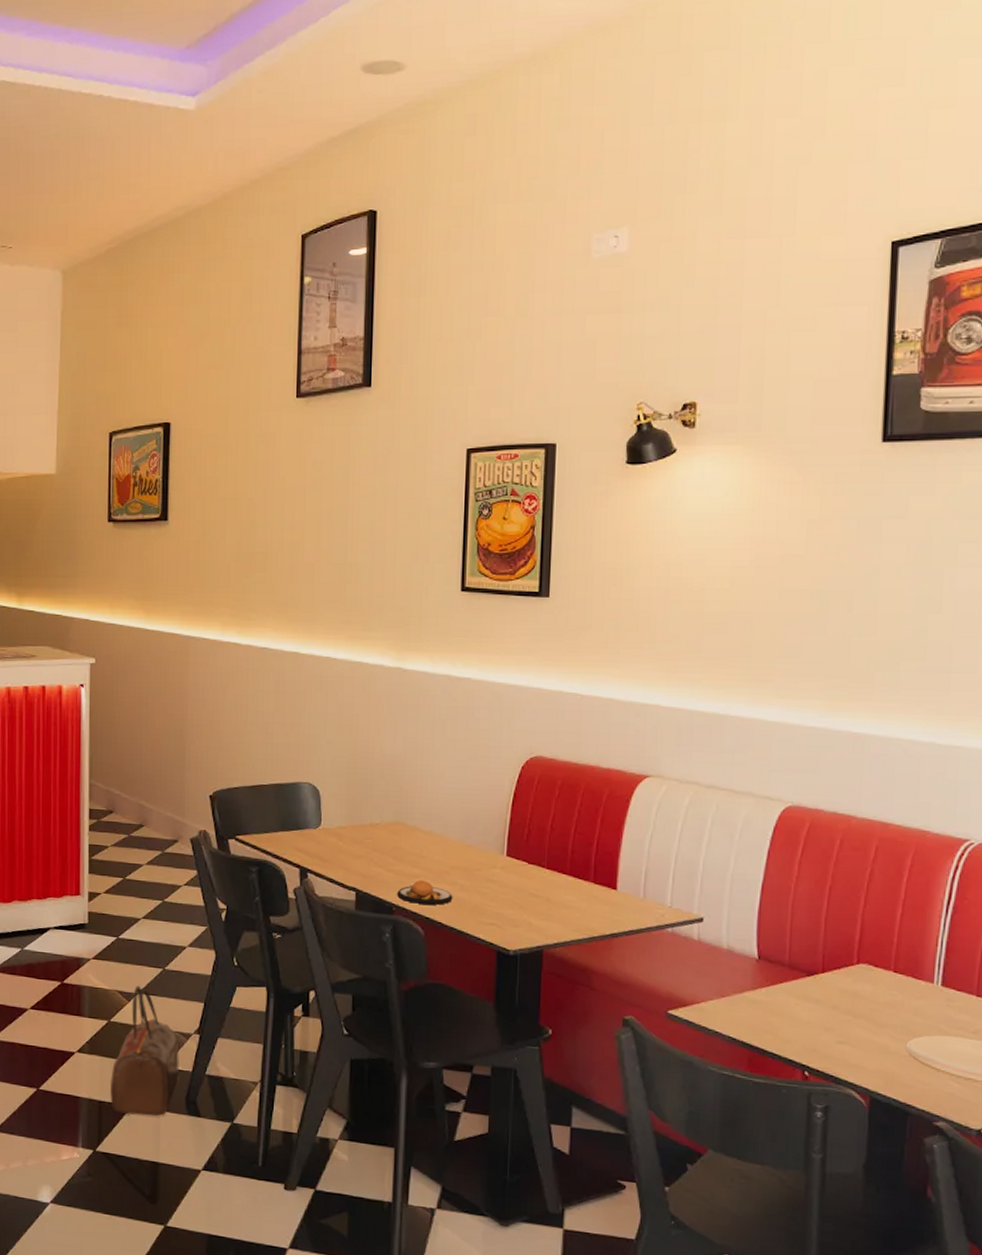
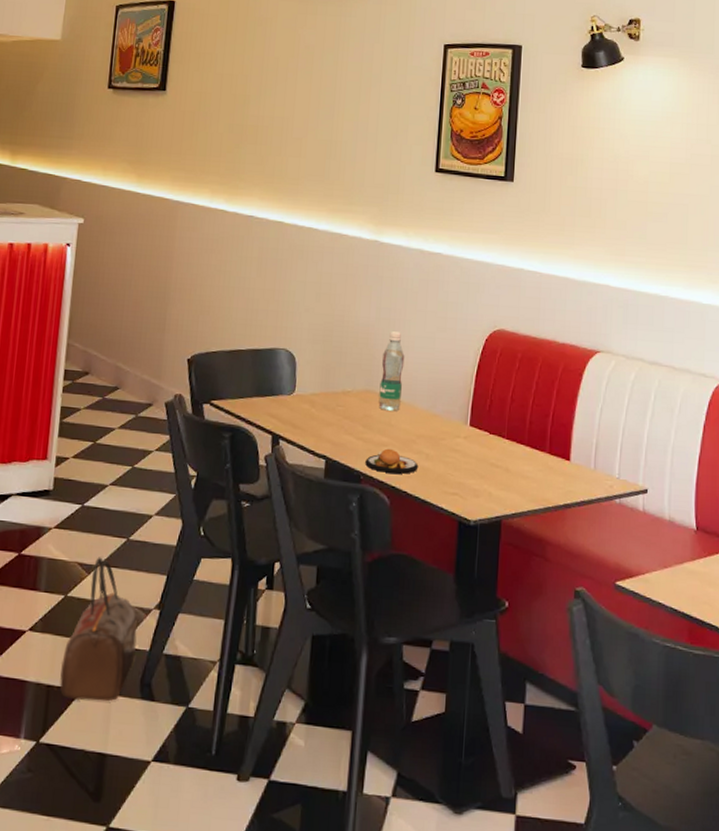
bottle: none [408,762,435,844] -> present [378,331,405,412]

